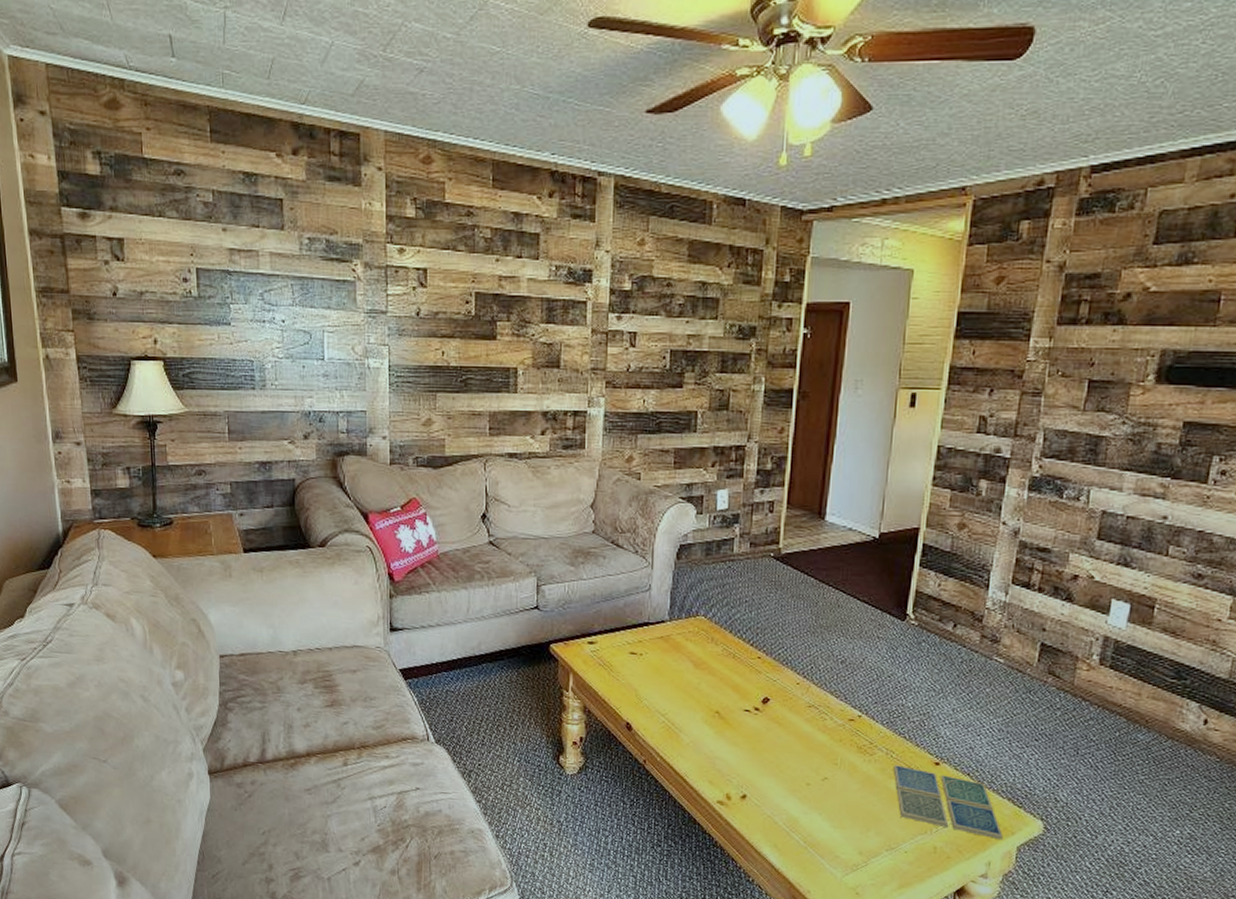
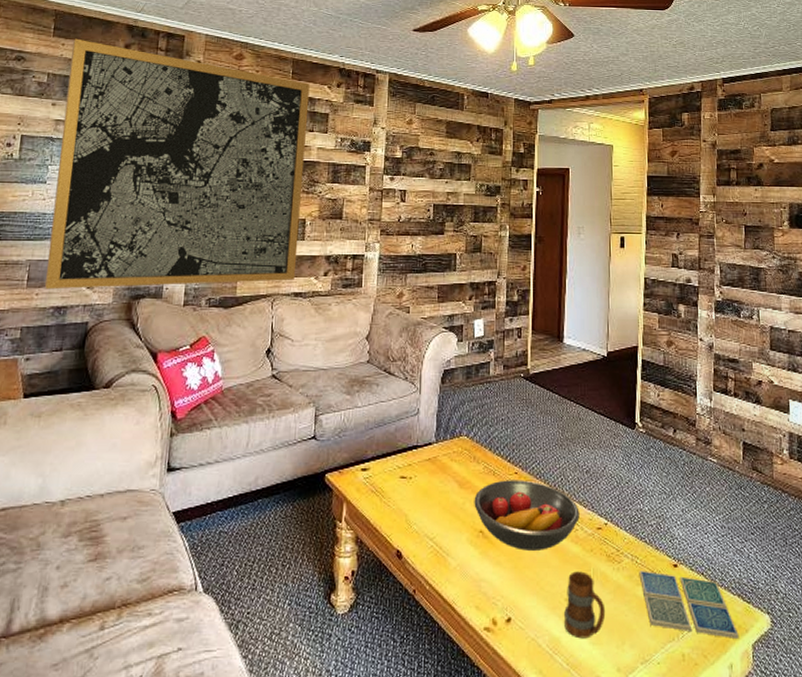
wall art: none [233,143,515,443] -> present [44,38,310,290]
fruit bowl: none [710,663,830,736] -> present [474,480,580,551]
mug: none [804,759,851,822] -> present [564,571,606,639]

